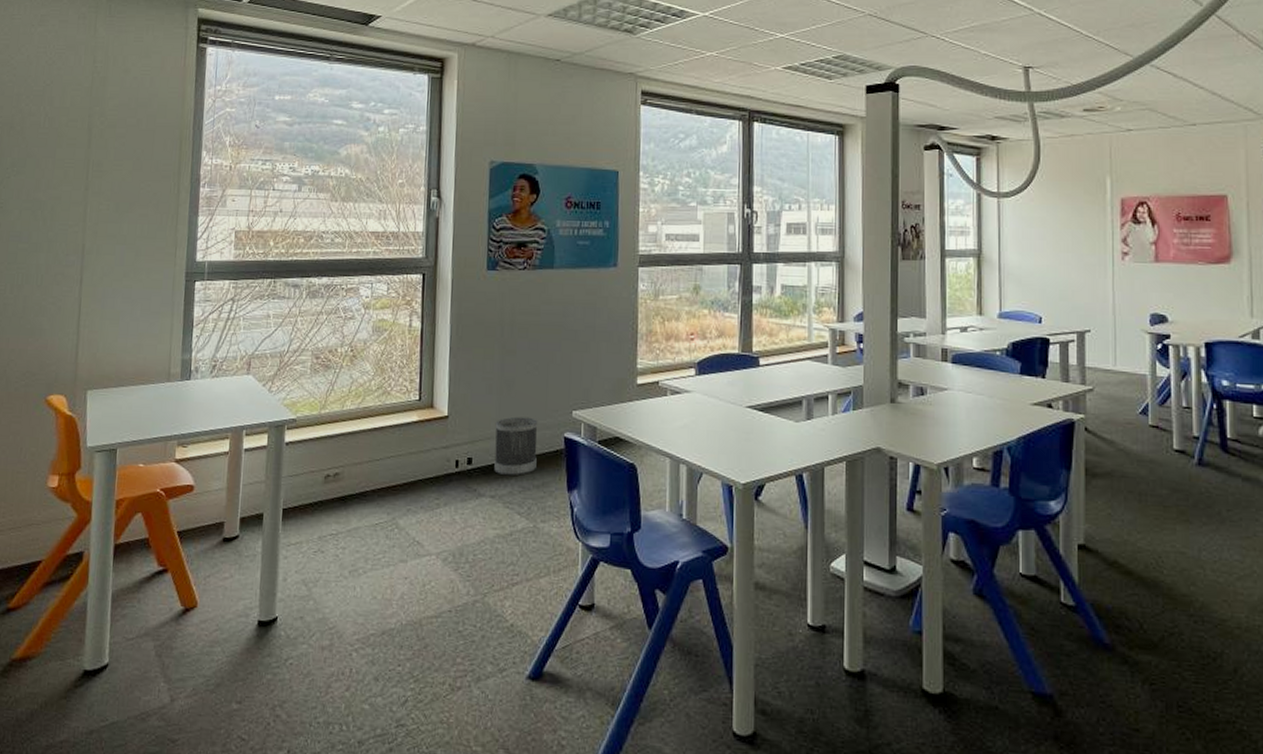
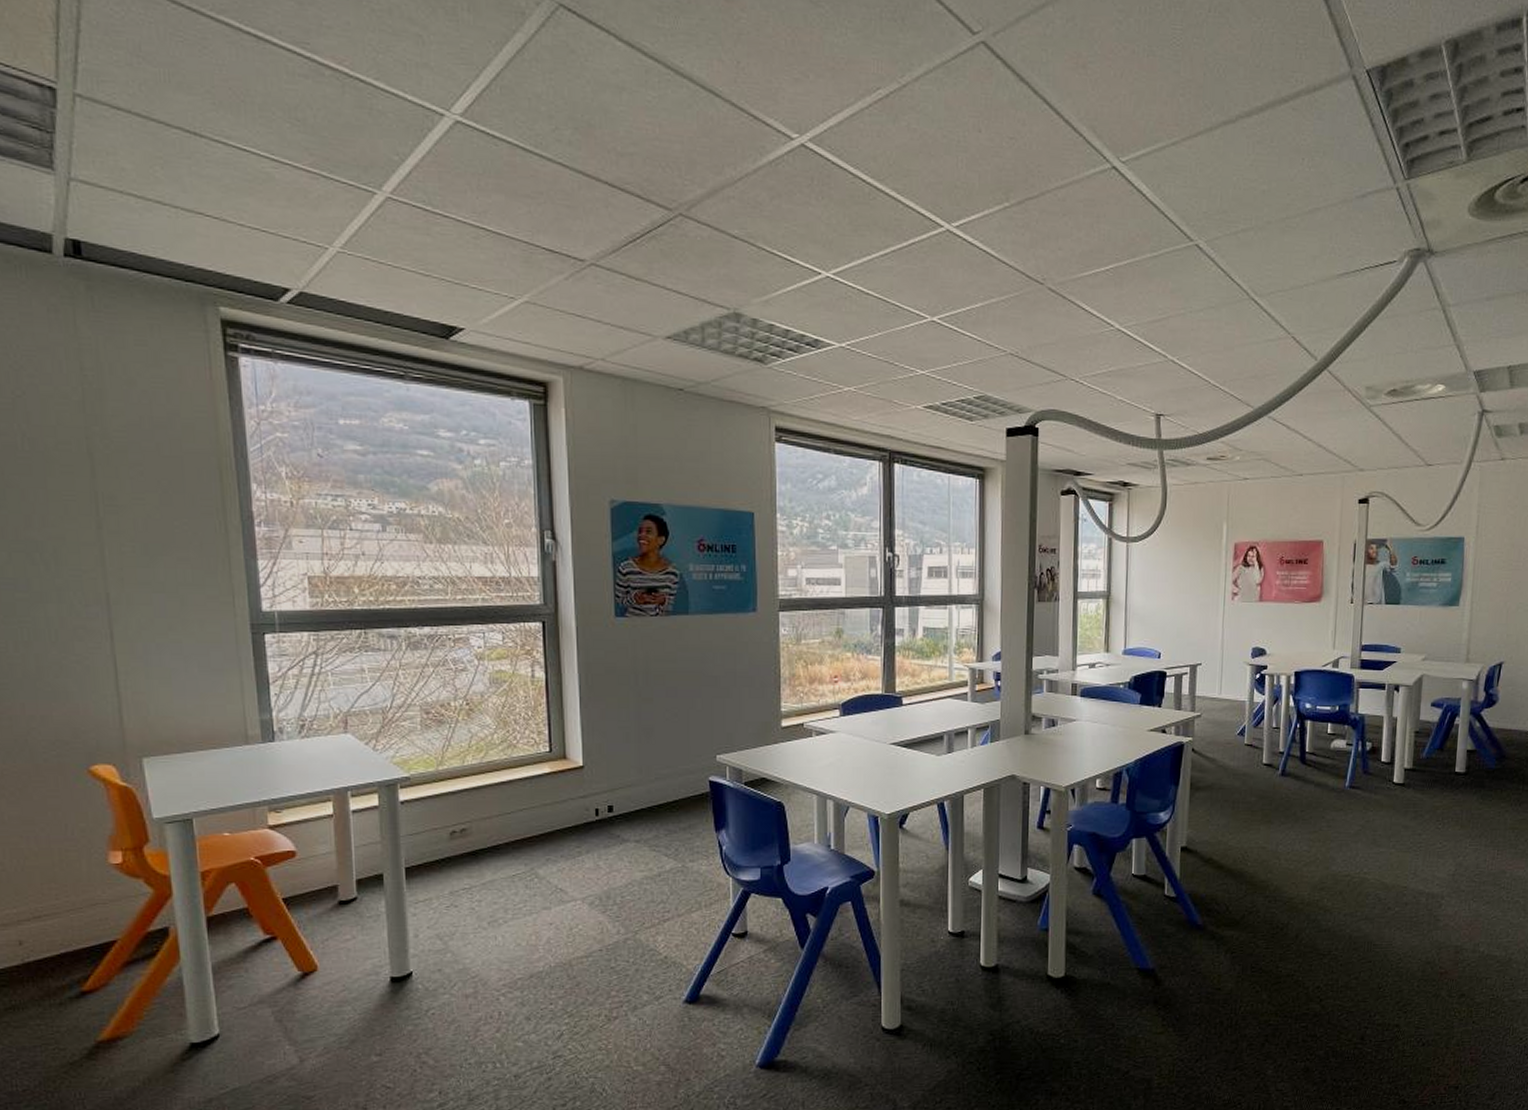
wastebasket: present [494,416,538,476] -> none [635,763,682,821]

